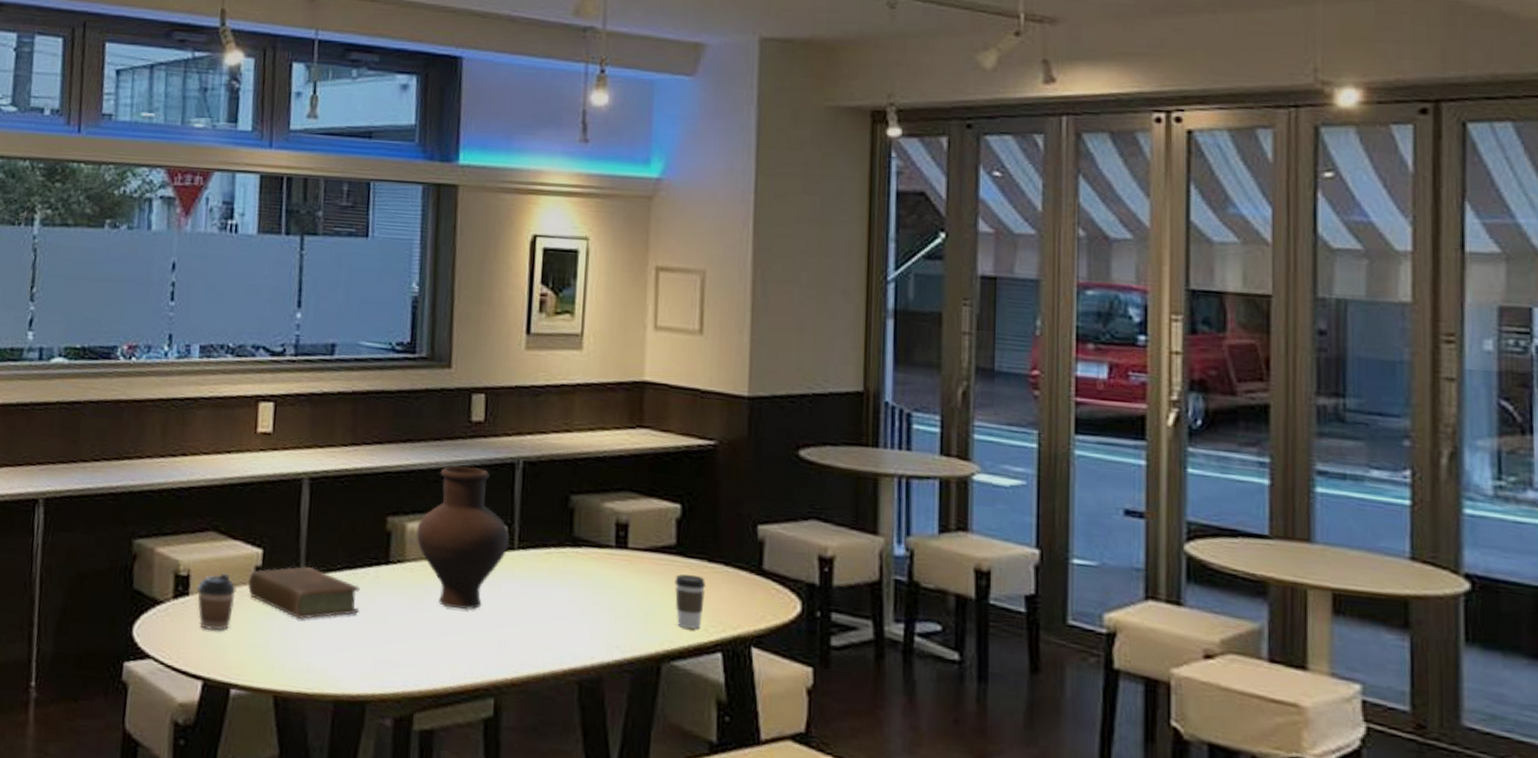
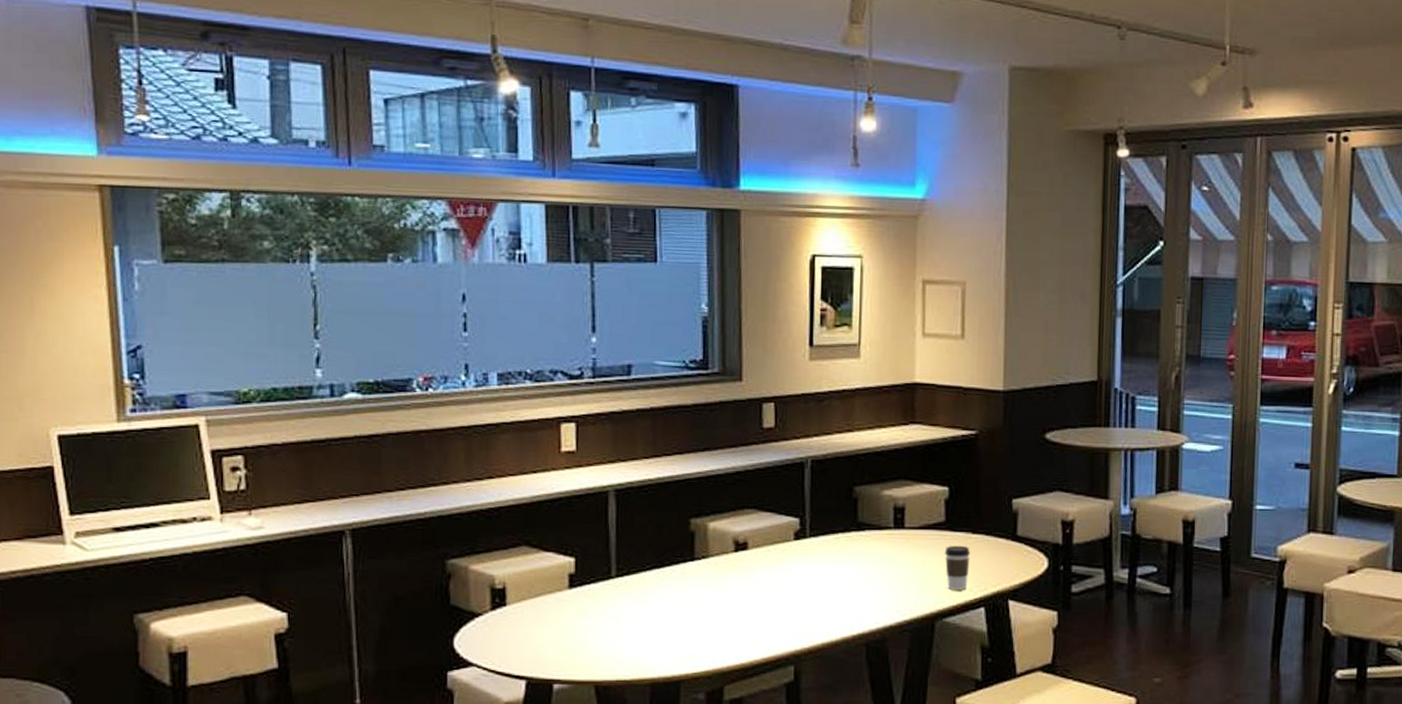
coffee cup: present [197,573,236,631] -> none [513,582,552,635]
book: present [248,566,360,620] -> none [563,569,669,617]
vase: present [416,466,509,610] -> none [718,468,801,594]

